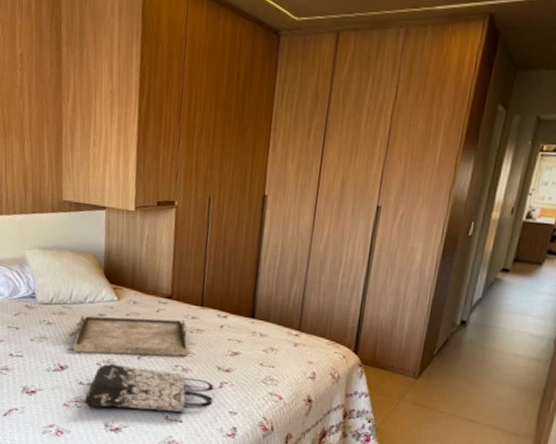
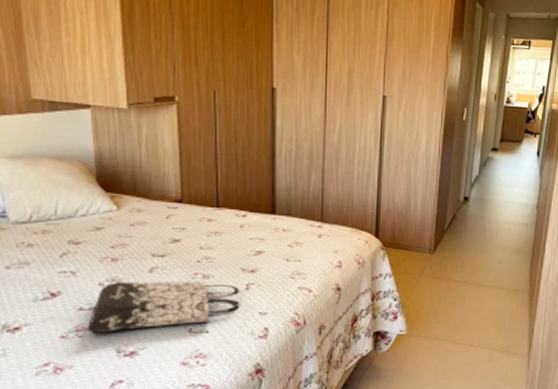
serving tray: present [74,315,189,357] -> none [67,223,207,274]

